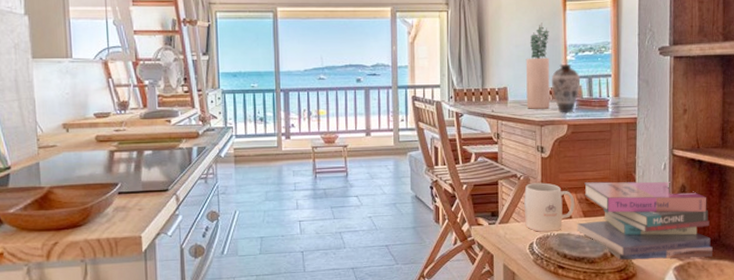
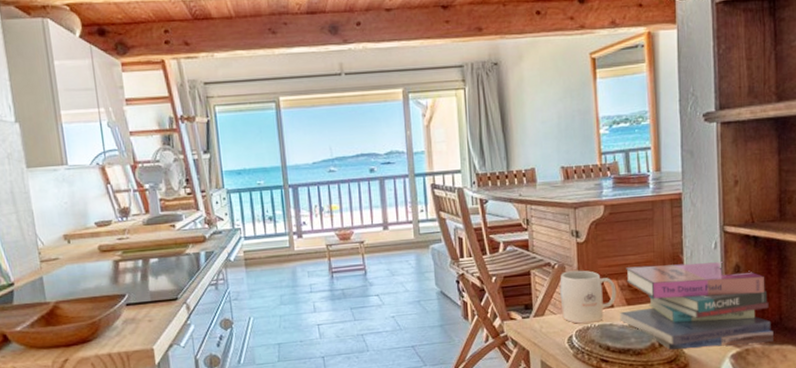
vase: present [525,22,550,109] -> none [554,94,583,191]
decorative vase: present [551,63,581,112] -> none [583,138,617,192]

